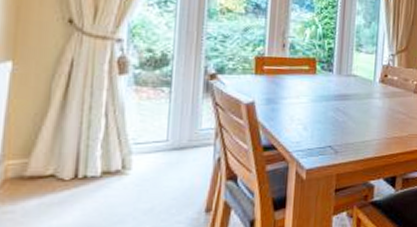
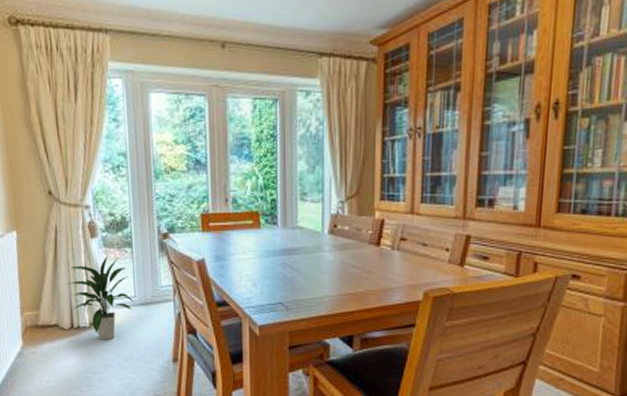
indoor plant: none [77,94,166,191] -> present [67,255,135,340]

